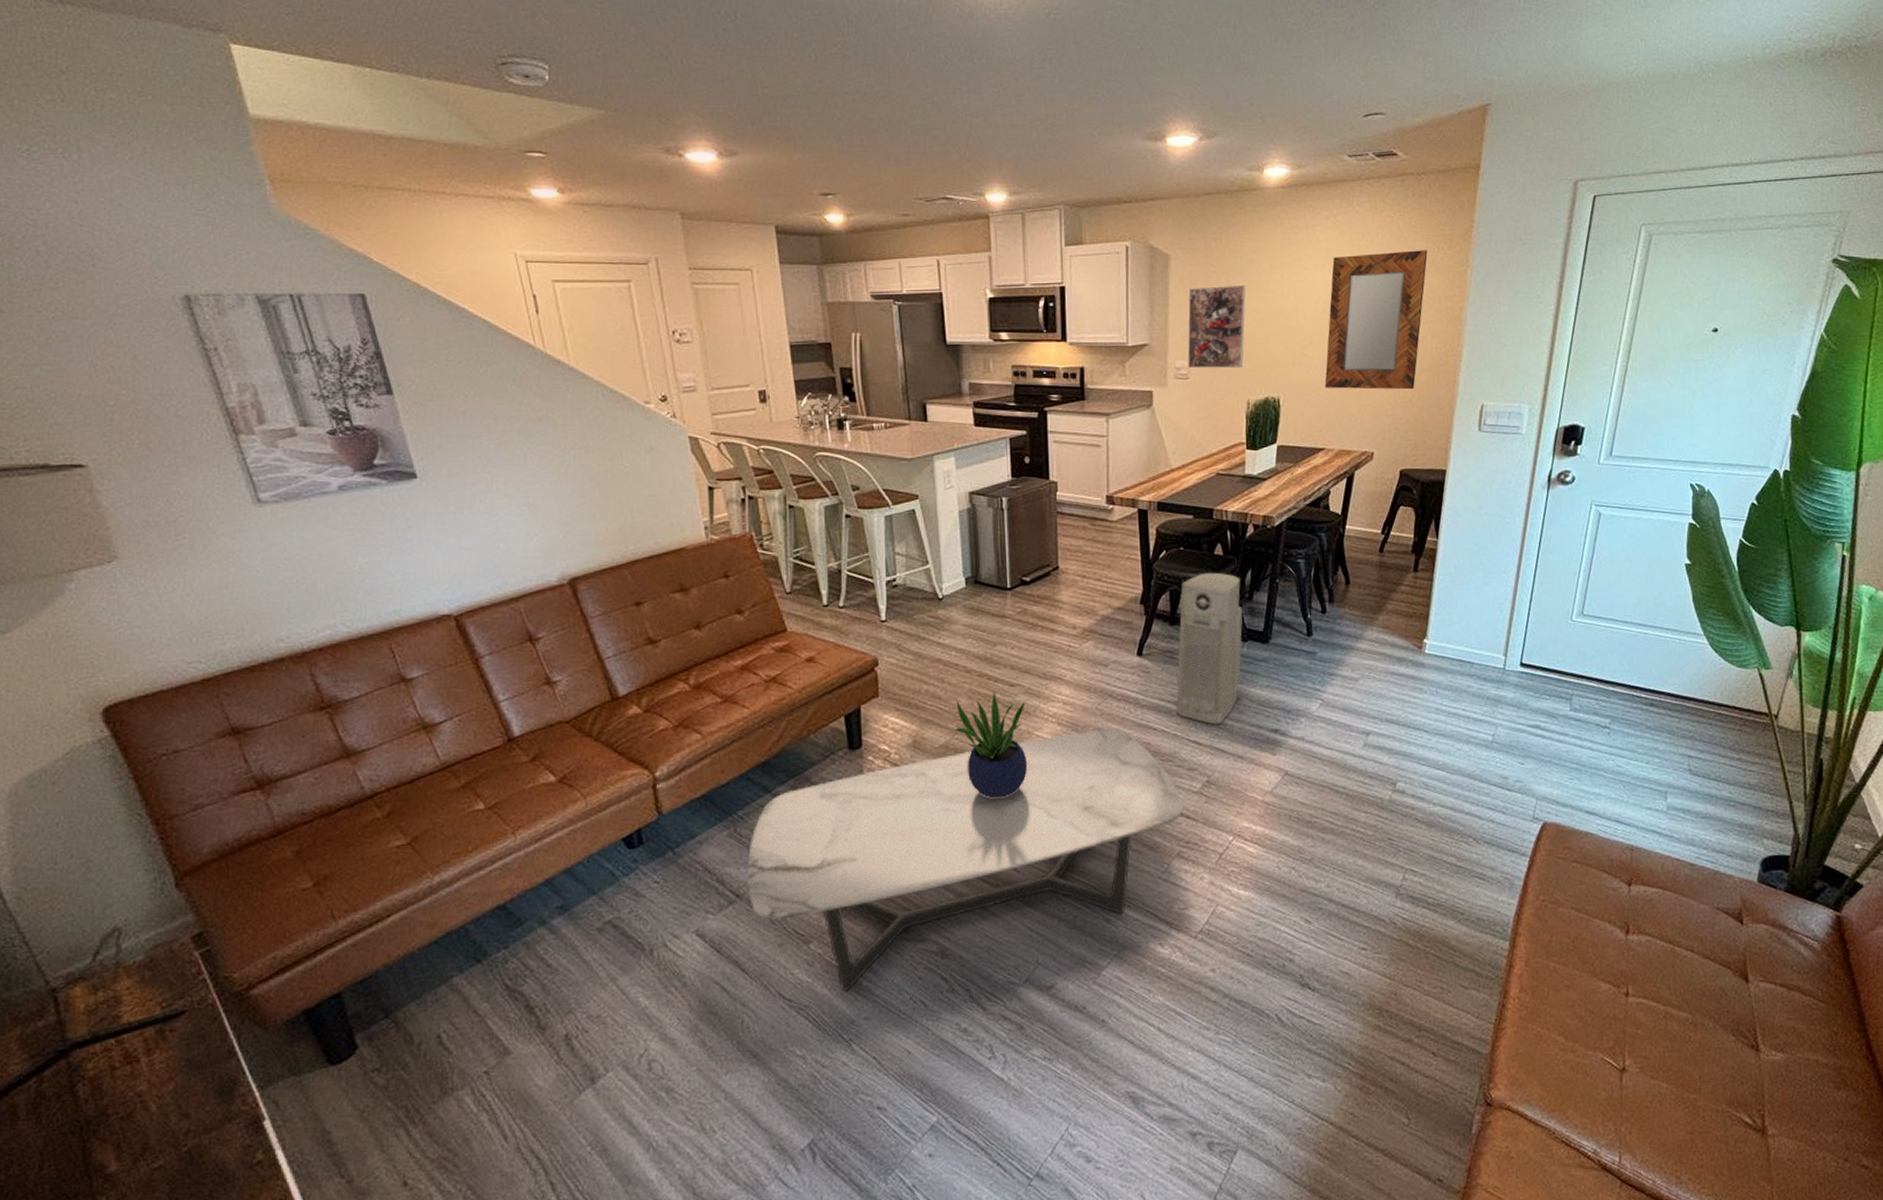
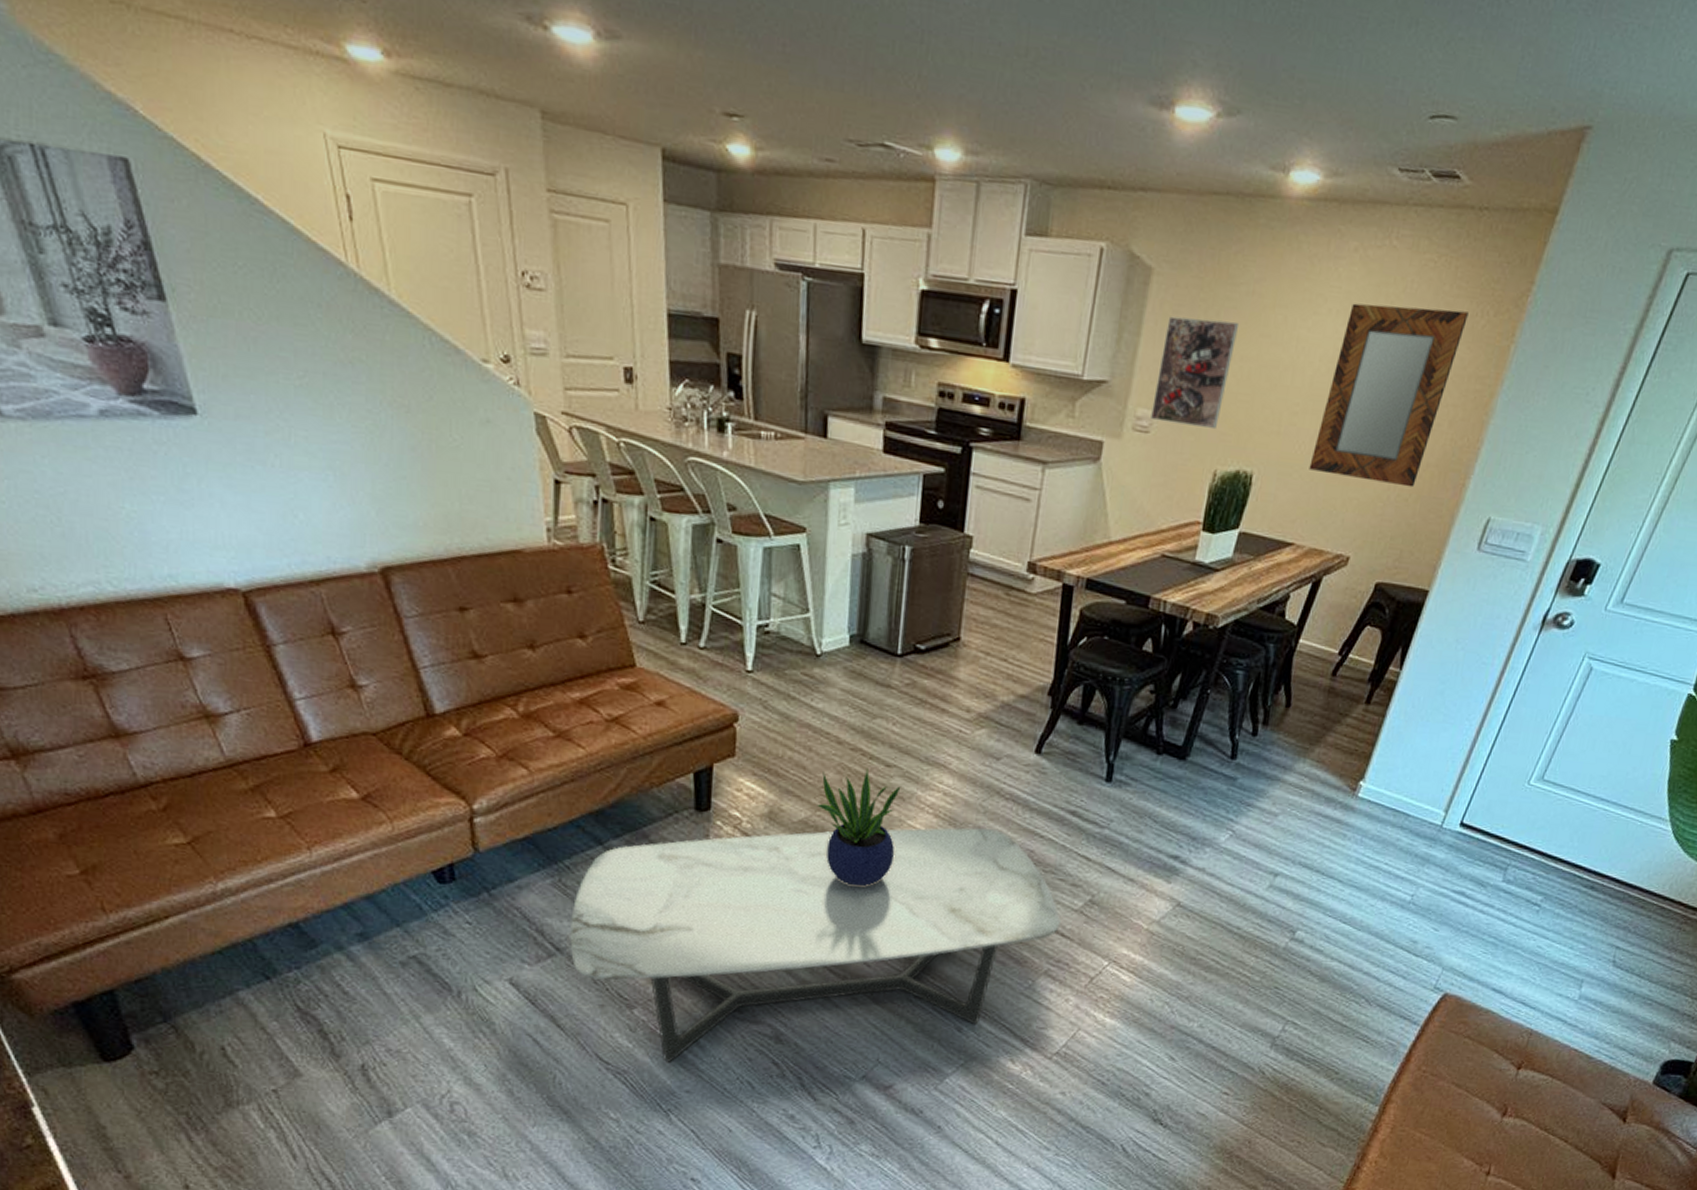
air purifier: present [1176,572,1243,725] -> none [1069,669,1167,842]

